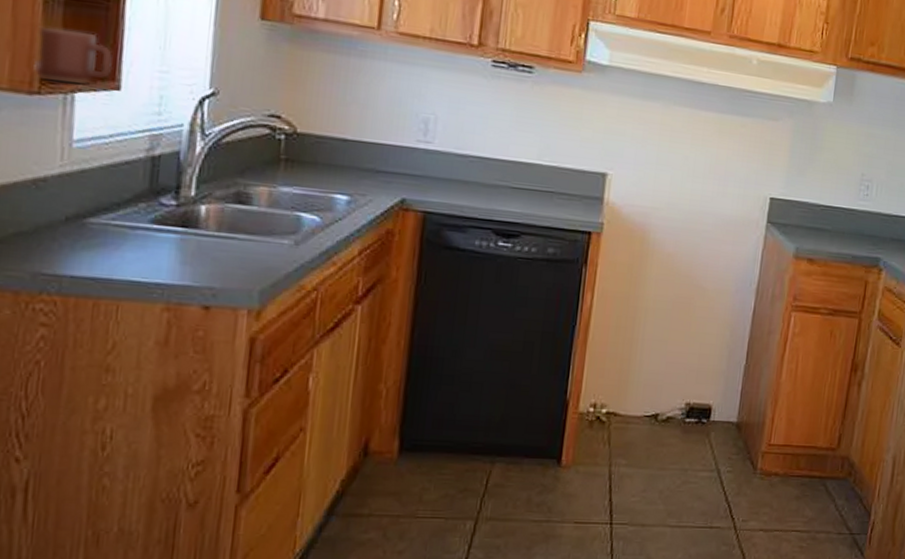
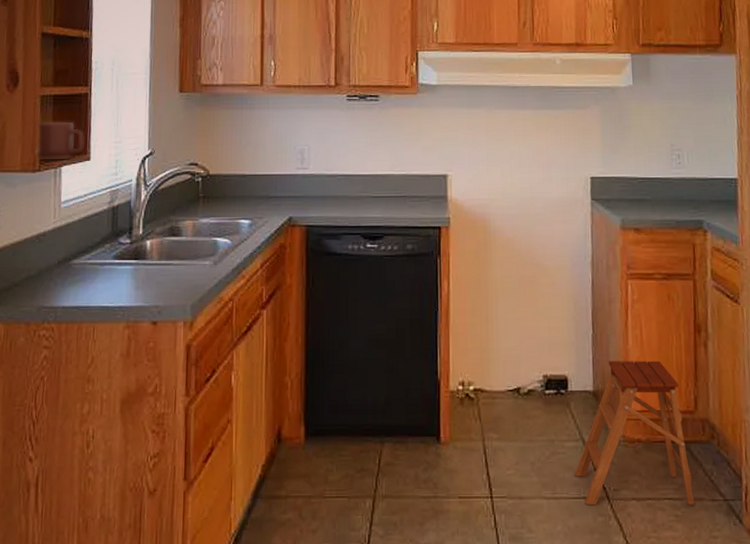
step ladder: none [704,393,826,539] -> present [574,360,695,506]

